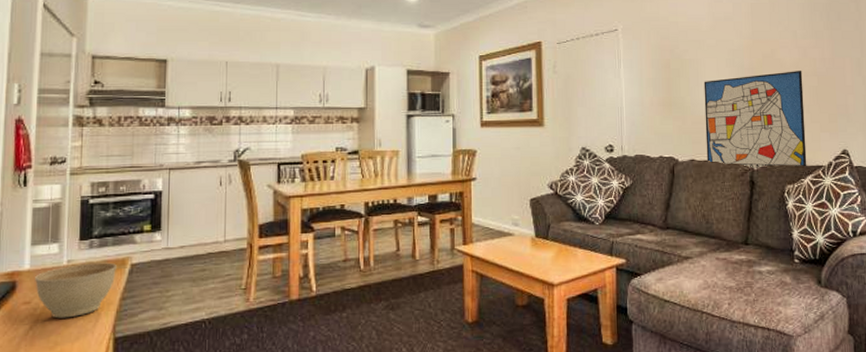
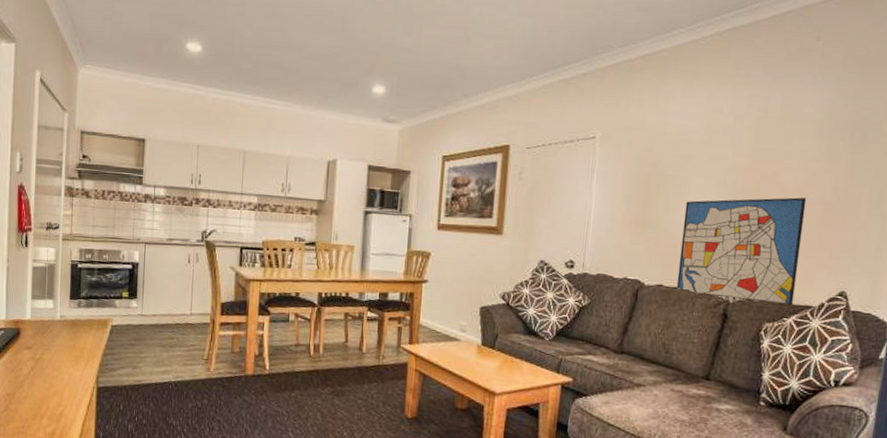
planter bowl: present [35,262,117,319] -> none [35,320,100,365]

